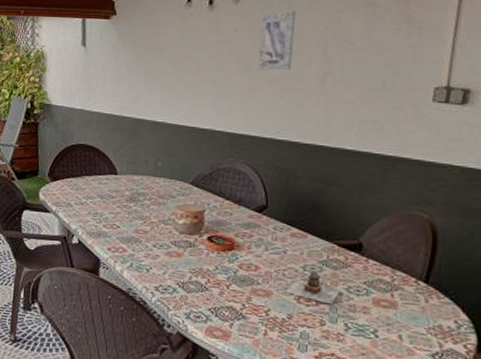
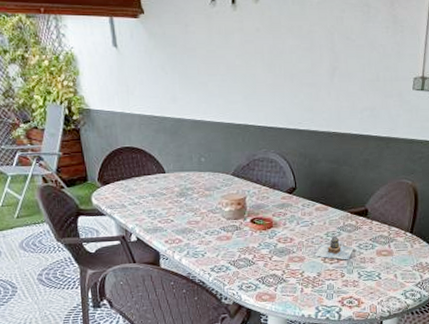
wall art: present [258,10,296,71] -> none [278,9,308,67]

